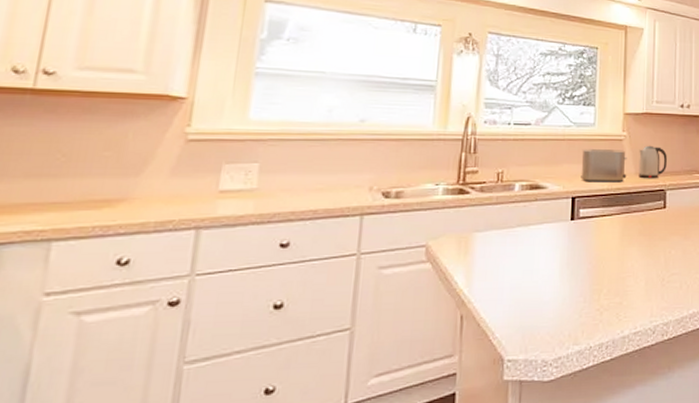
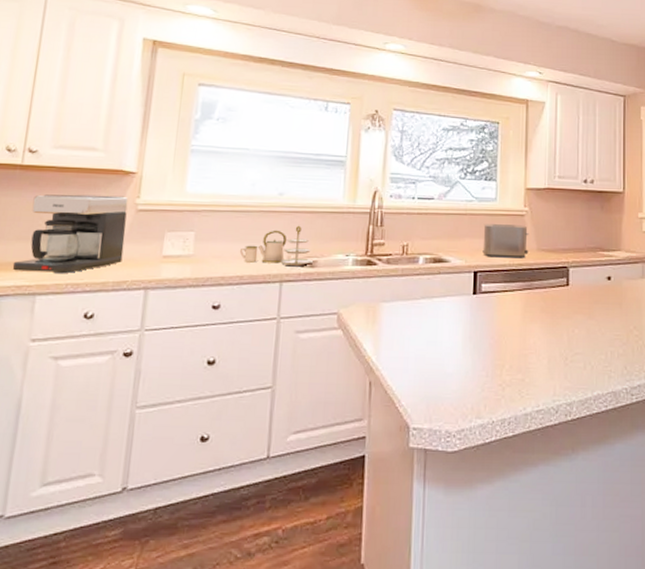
coffee maker: none [19,122,176,214] -> present [12,194,129,273]
tea set: none [313,154,400,198] -> present [239,225,314,267]
kettle: present [638,145,667,179] -> none [540,221,570,256]

